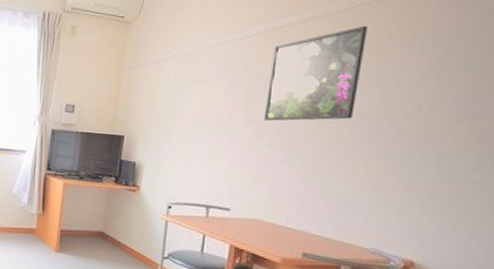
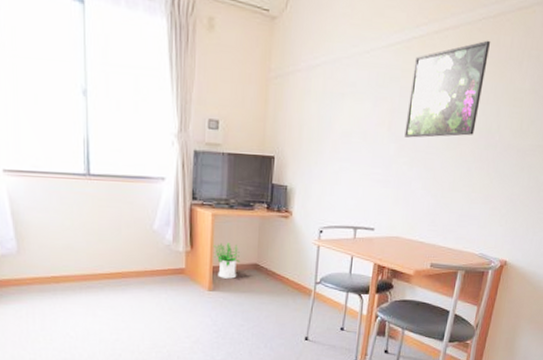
potted plant: none [62,209,87,243] -> present [213,243,241,279]

